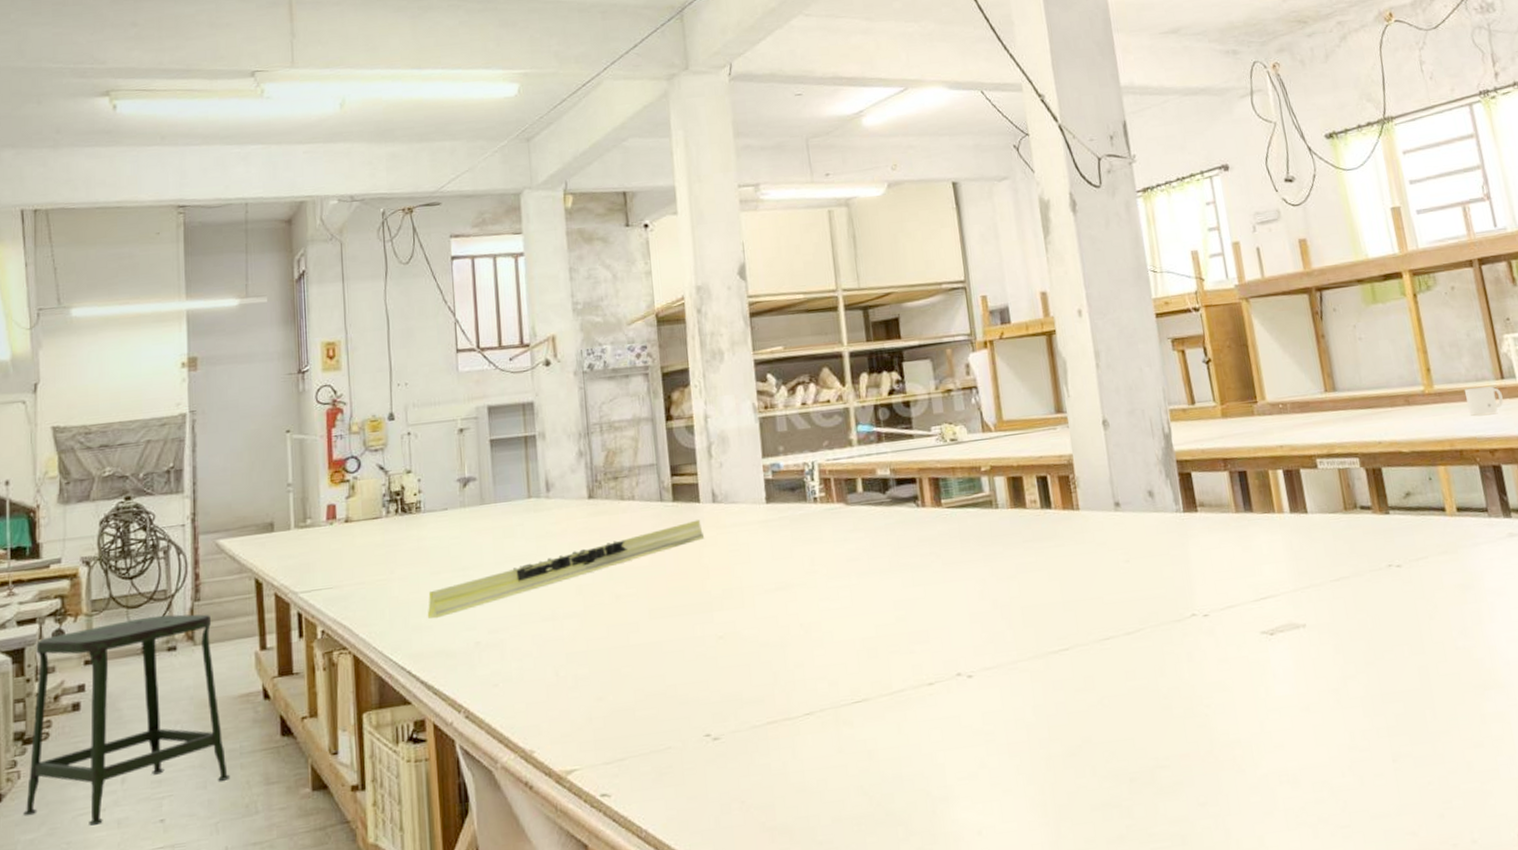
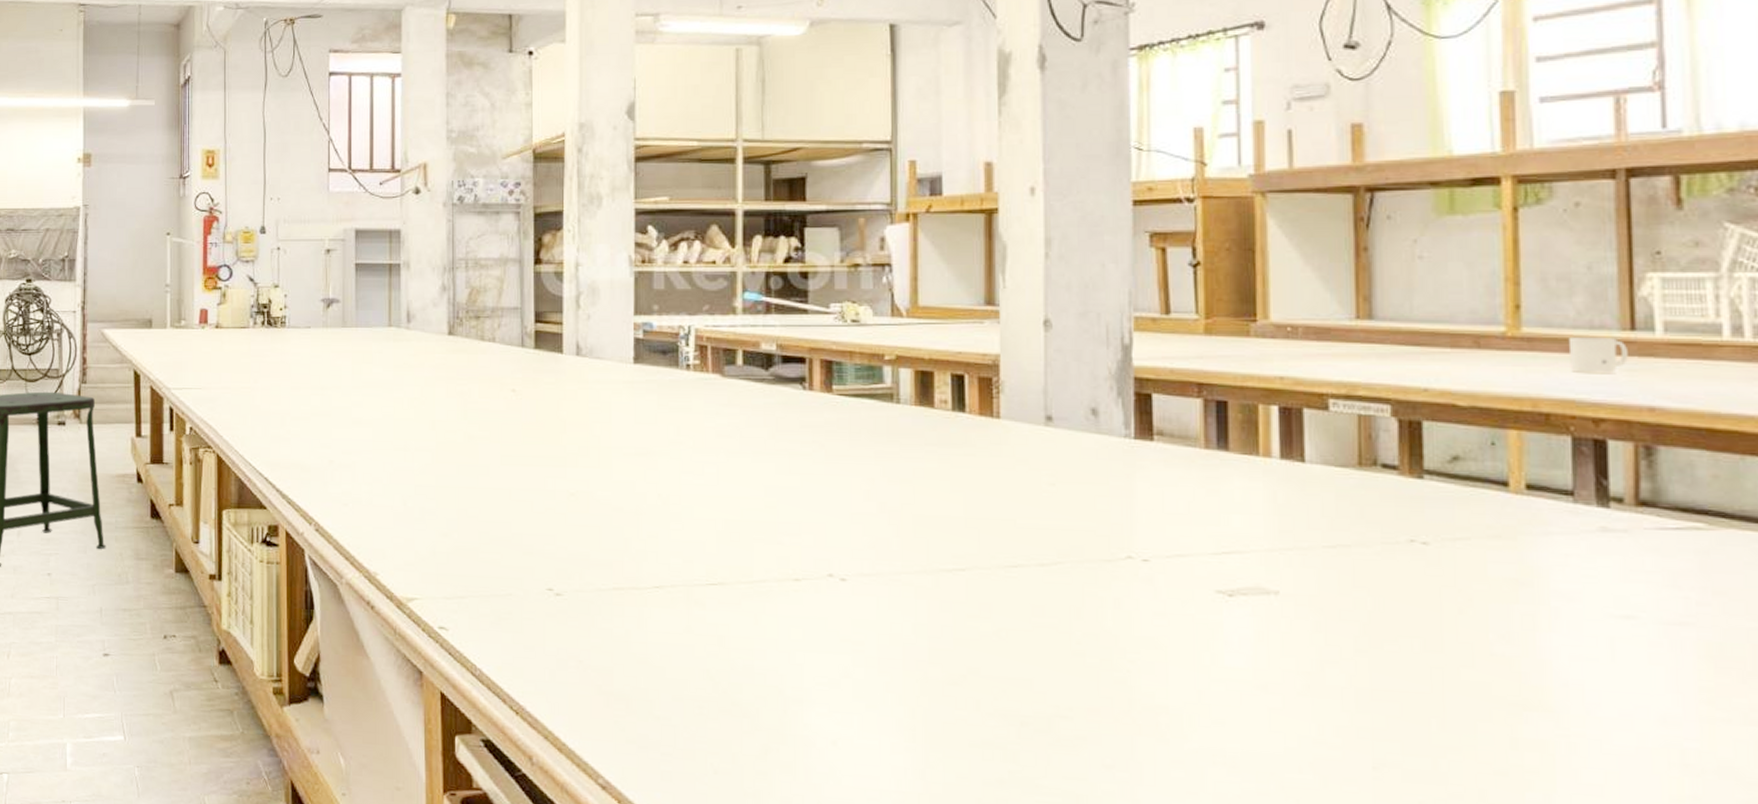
measuring tape: present [428,520,704,619] -> none [287,371,563,432]

